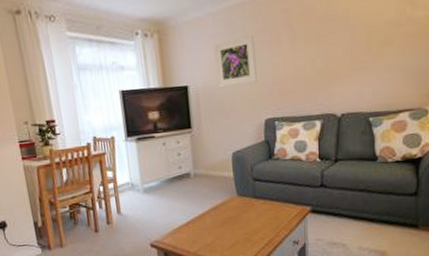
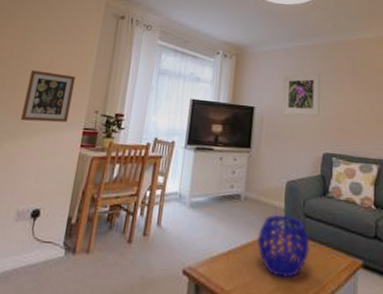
decorative bowl: none [212,183,262,234] -> present [257,215,310,278]

